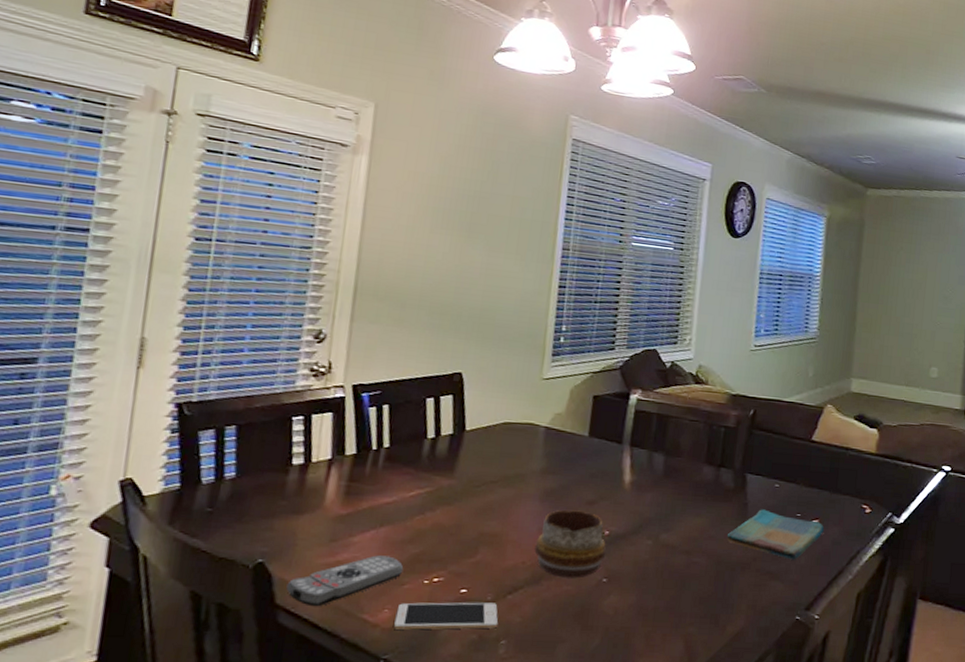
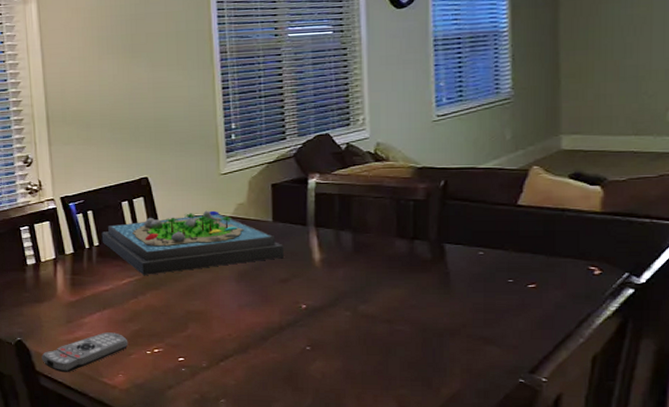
board game: none [394,417,596,487] -> present [101,210,284,275]
cell phone: present [394,602,499,630] -> none [129,368,216,391]
decorative bowl: present [534,509,607,578] -> none [238,288,306,347]
dish towel: present [726,509,825,560] -> none [429,277,544,325]

